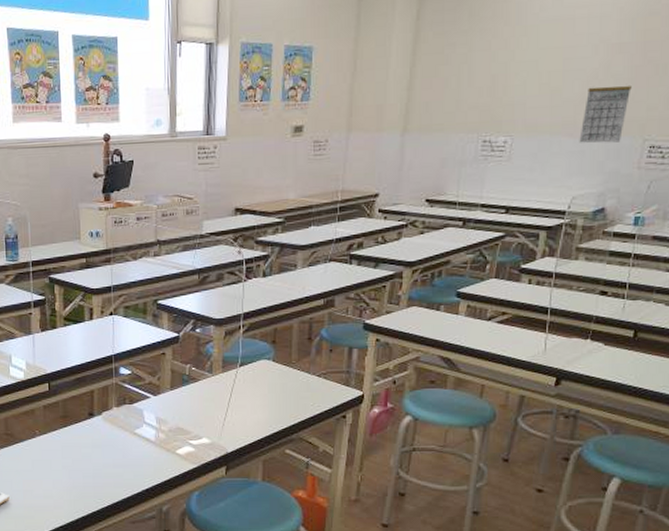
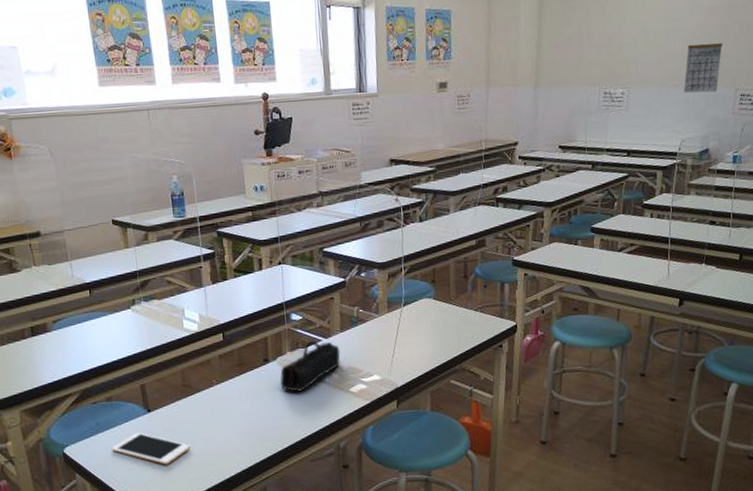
pencil case: none [104,396,169,449] -> present [280,340,340,392]

